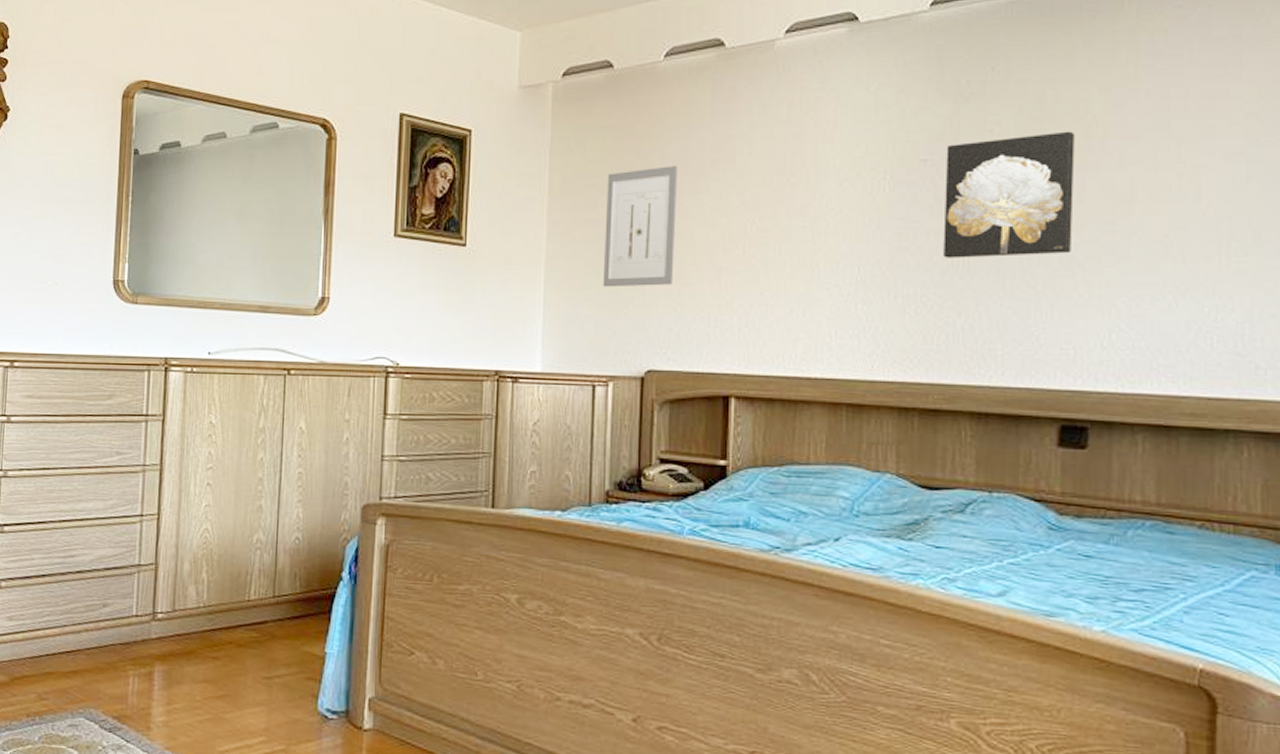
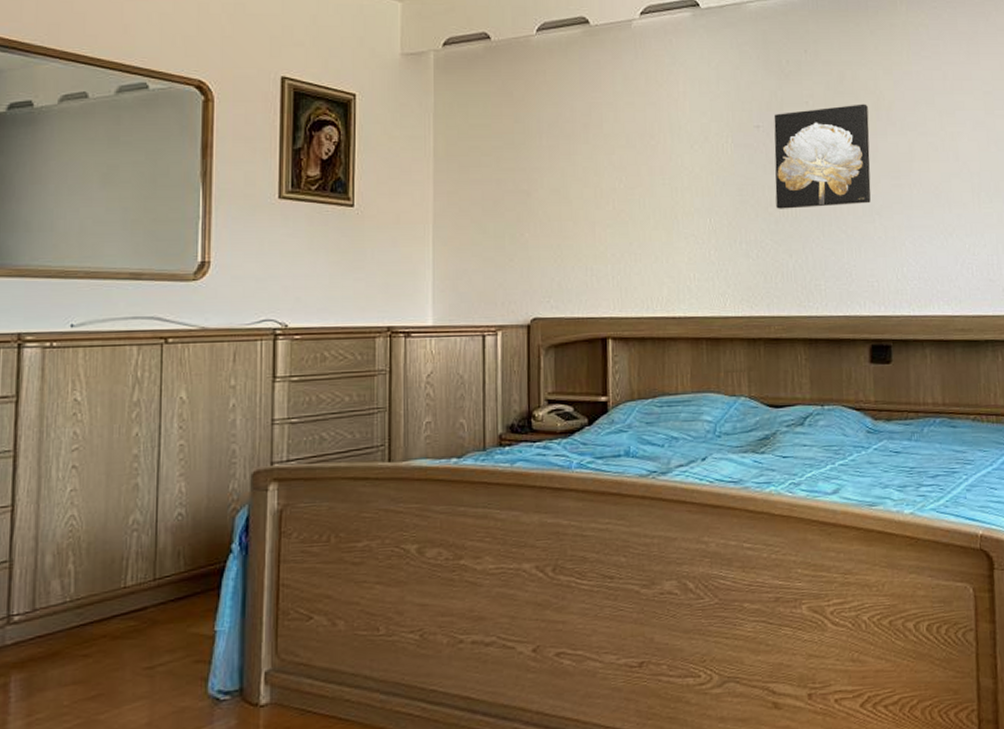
wall art: present [602,166,677,288] -> none [488,130,553,243]

